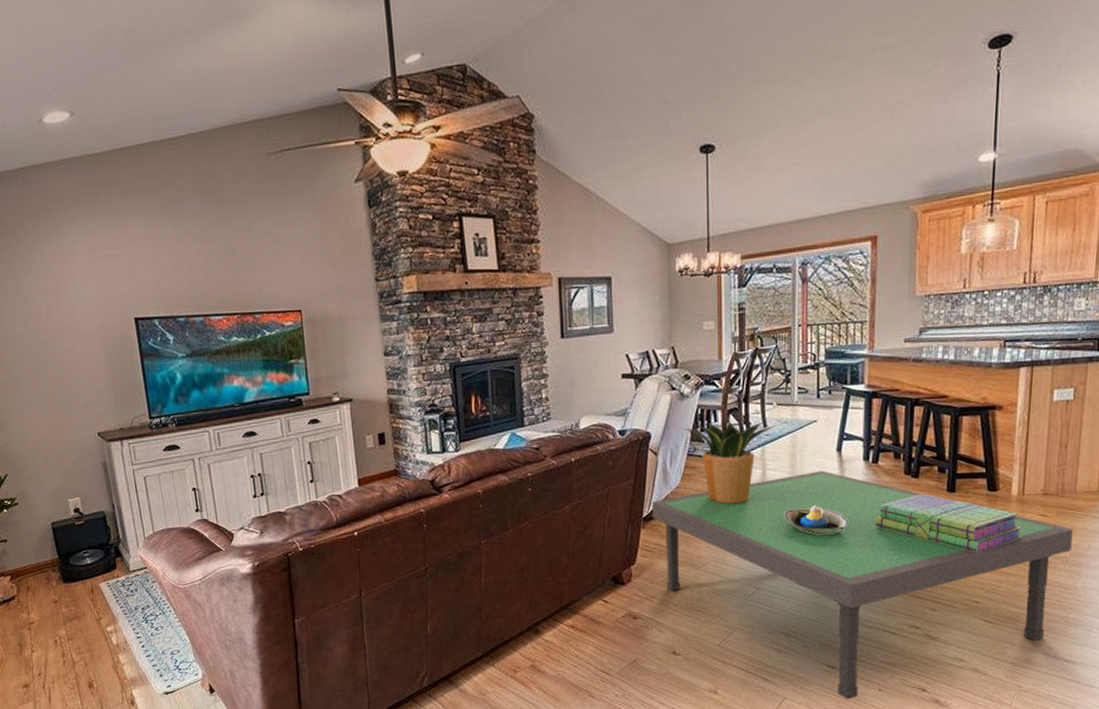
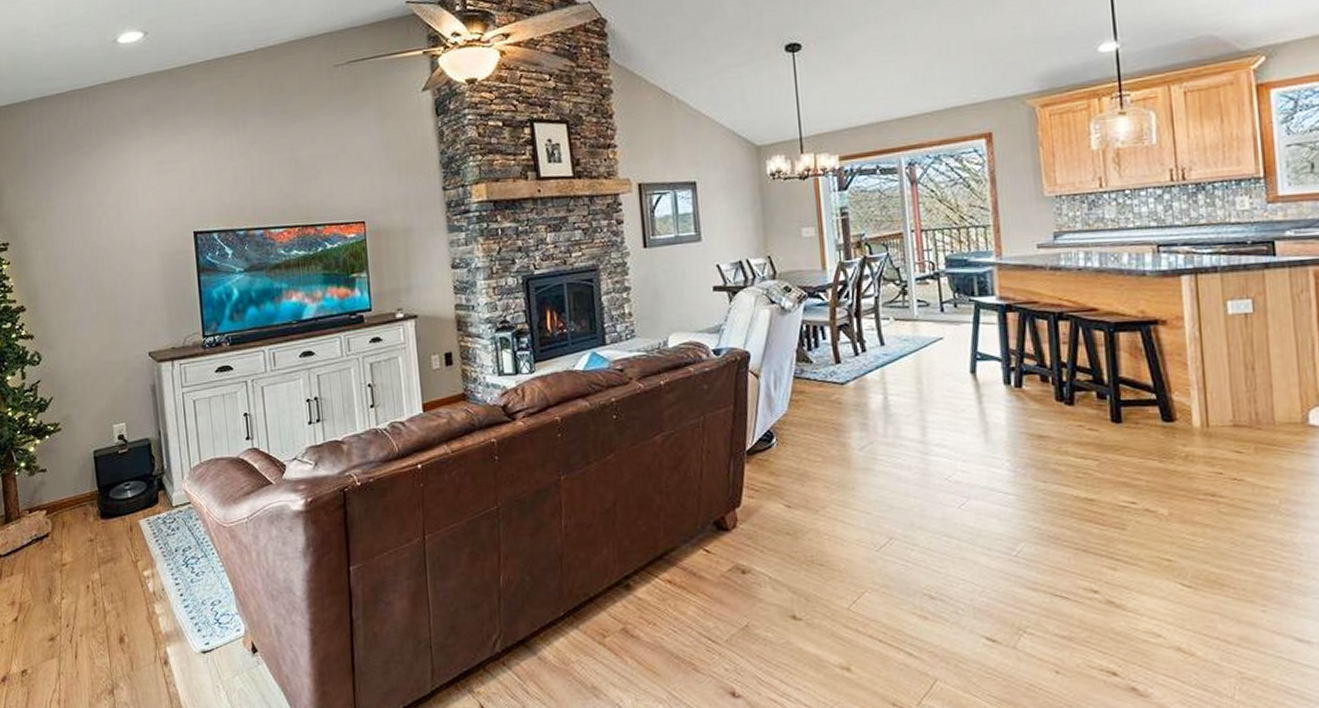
coffee table: present [653,470,1073,700] -> none [757,396,1281,684]
potted plant: present [684,419,777,505] -> none [788,337,896,436]
decorative bowl: present [784,505,848,535] -> none [914,437,993,473]
stack of books: present [874,493,1023,553] -> none [1026,424,1214,498]

